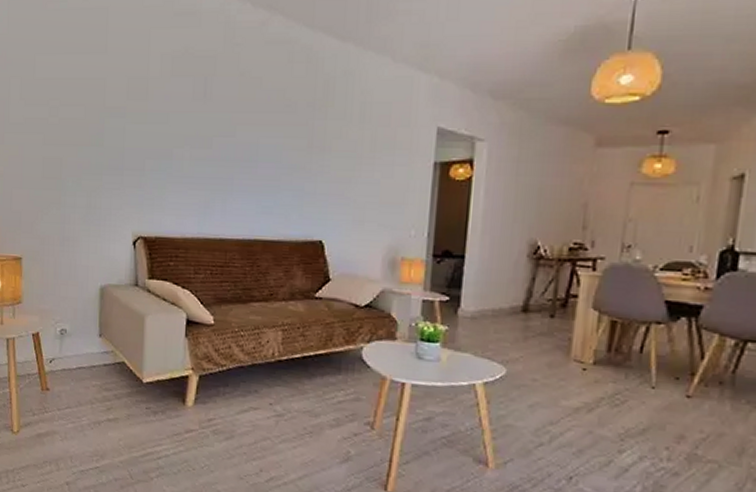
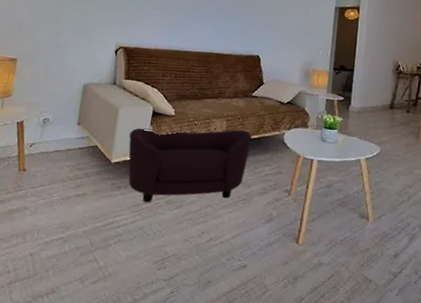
dog bed: none [161,340,317,432] -> present [128,128,252,203]

